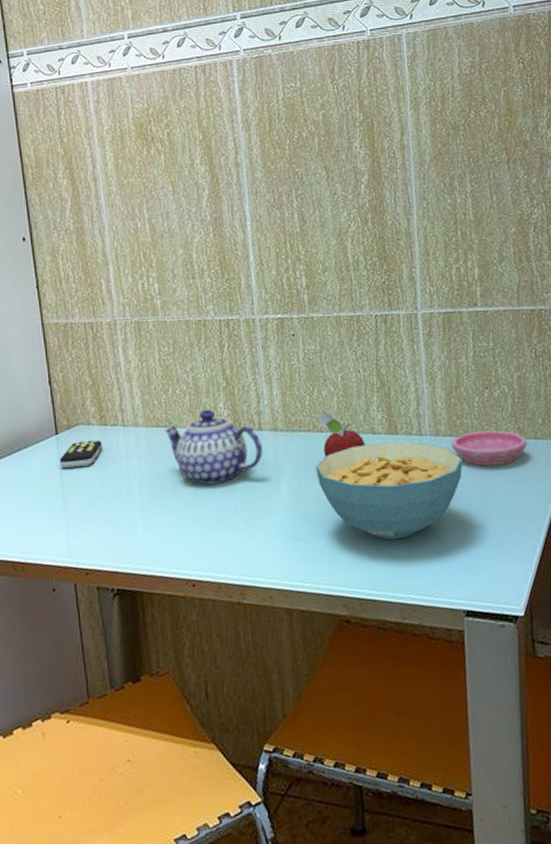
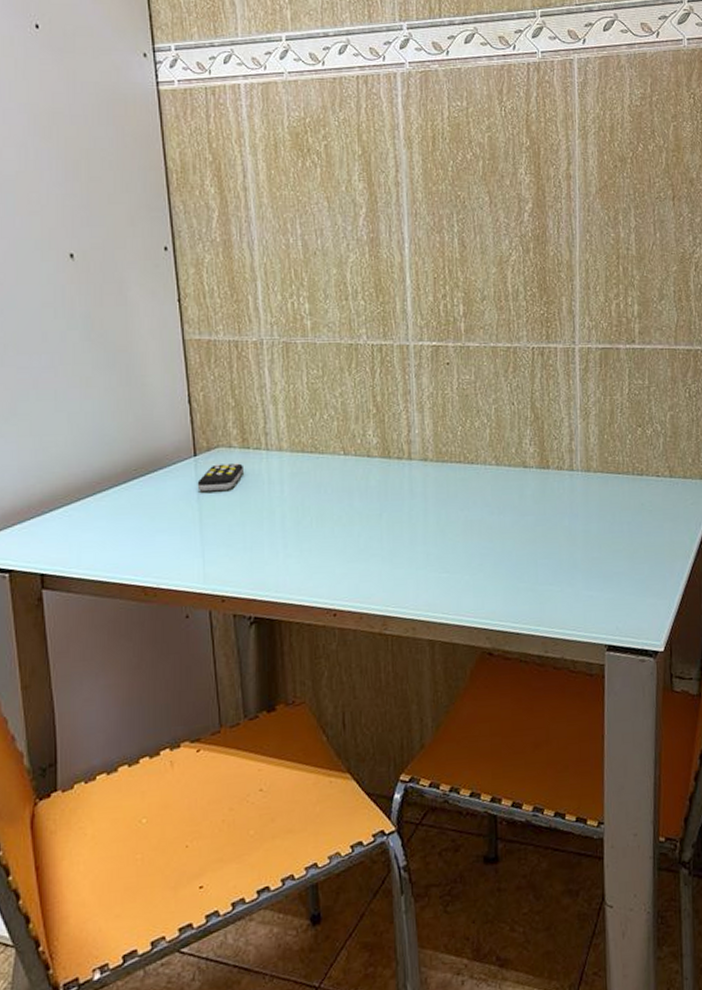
teapot: present [165,409,263,485] -> none [310,435,411,513]
cereal bowl: present [316,441,463,540] -> none [465,476,612,574]
fruit: present [318,410,366,458] -> none [470,441,516,490]
saucer: present [451,430,527,466] -> none [602,468,676,504]

